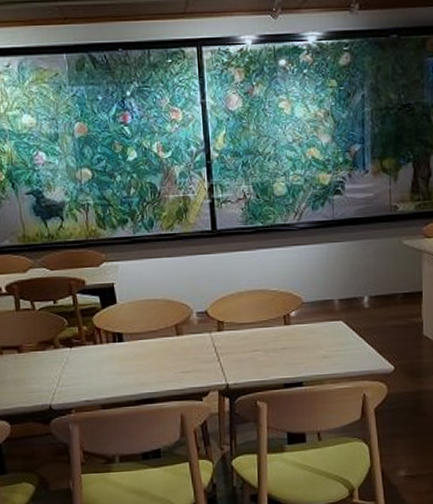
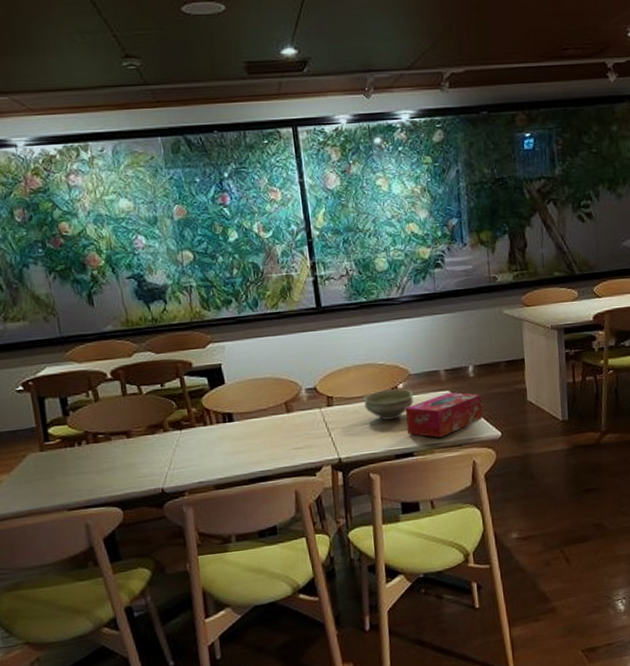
bowl: none [254,316,305,348] -> present [363,388,414,420]
tissue box: none [296,322,376,368] -> present [405,392,483,438]

